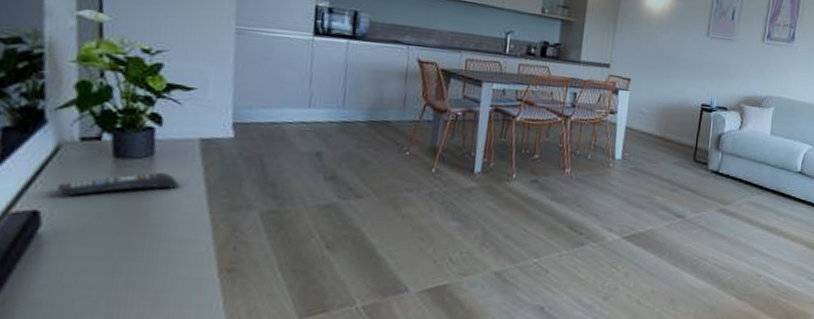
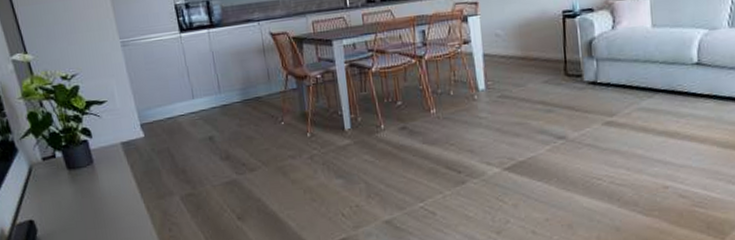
remote control: present [56,172,180,197] -> none [38,175,118,206]

